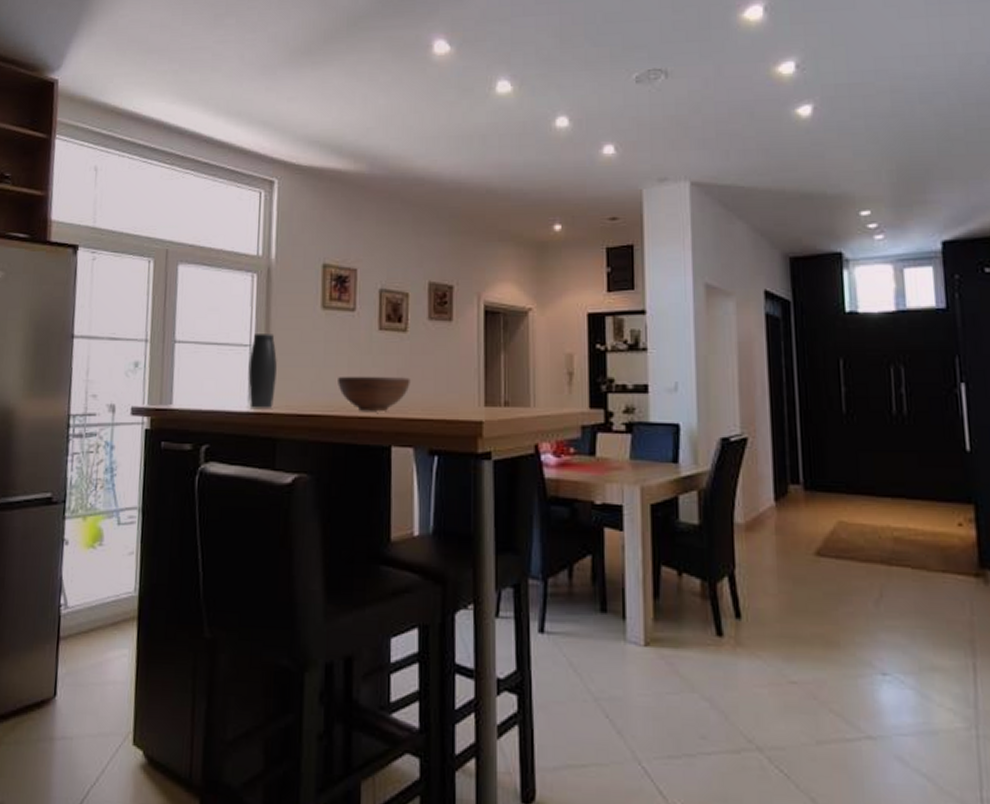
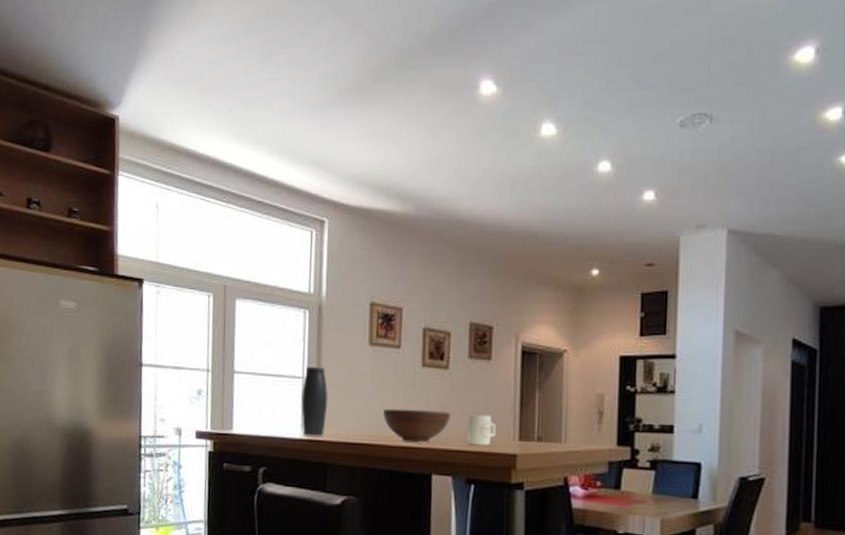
mug: none [429,379,459,413] -> present [467,414,496,446]

